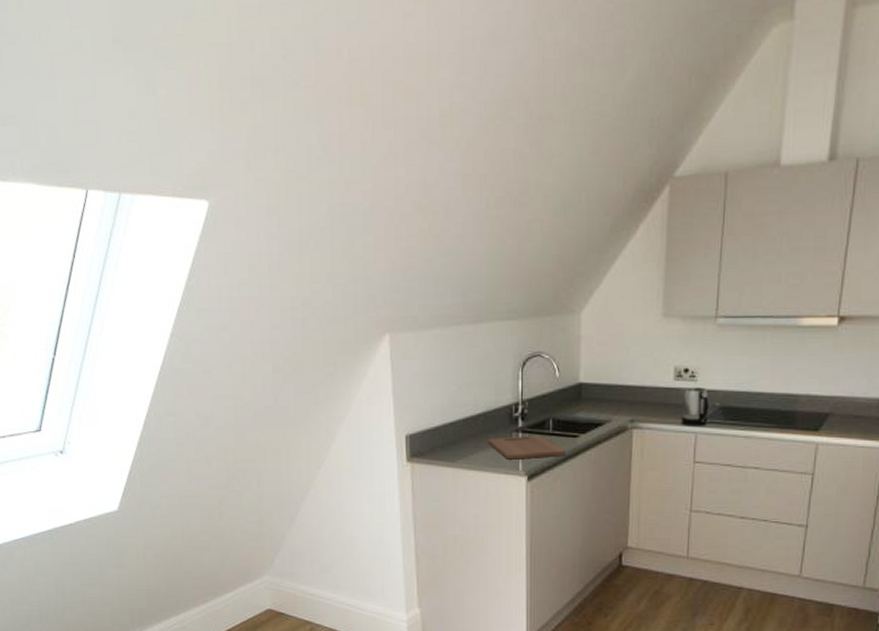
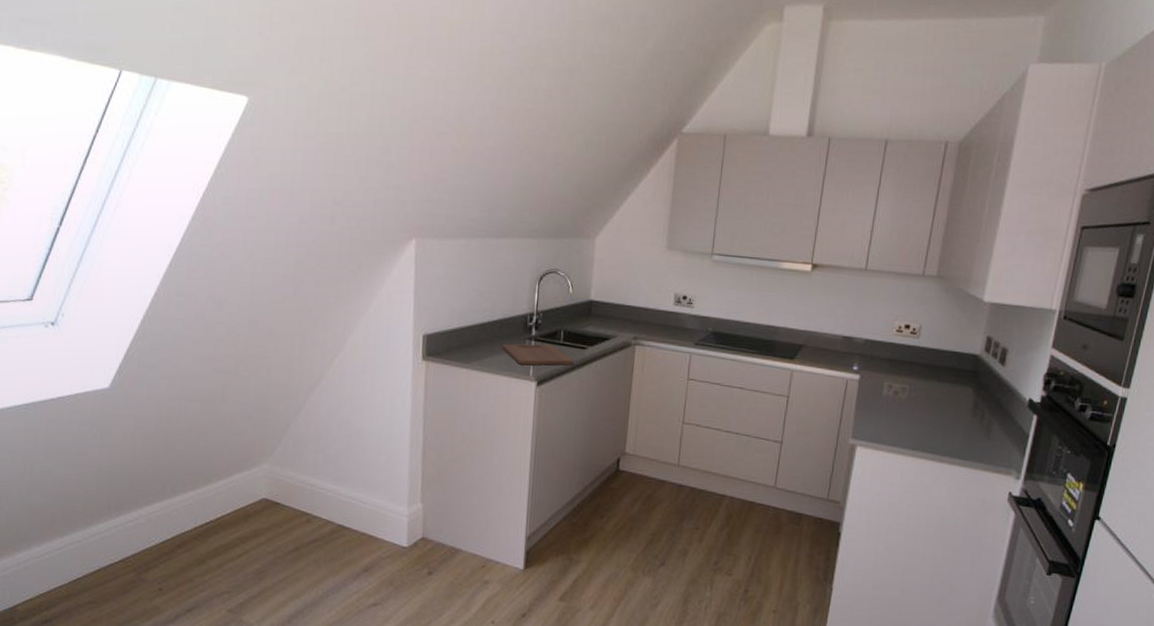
kettle: present [680,386,709,428] -> none [677,312,703,349]

